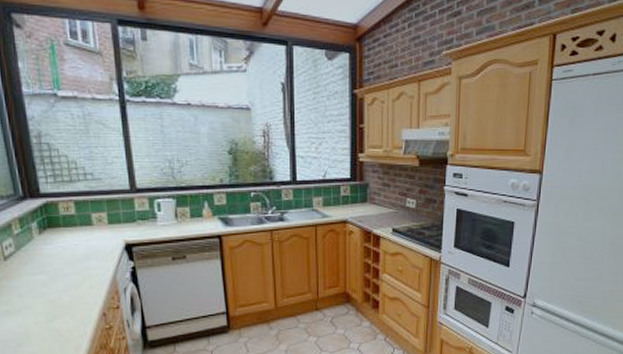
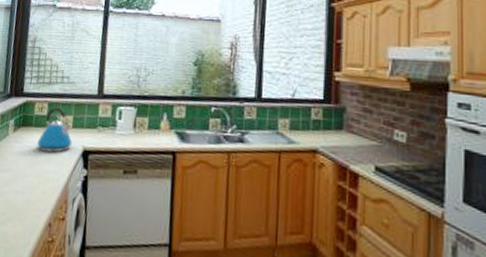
kettle: none [71,205,112,250] -> present [37,107,73,153]

